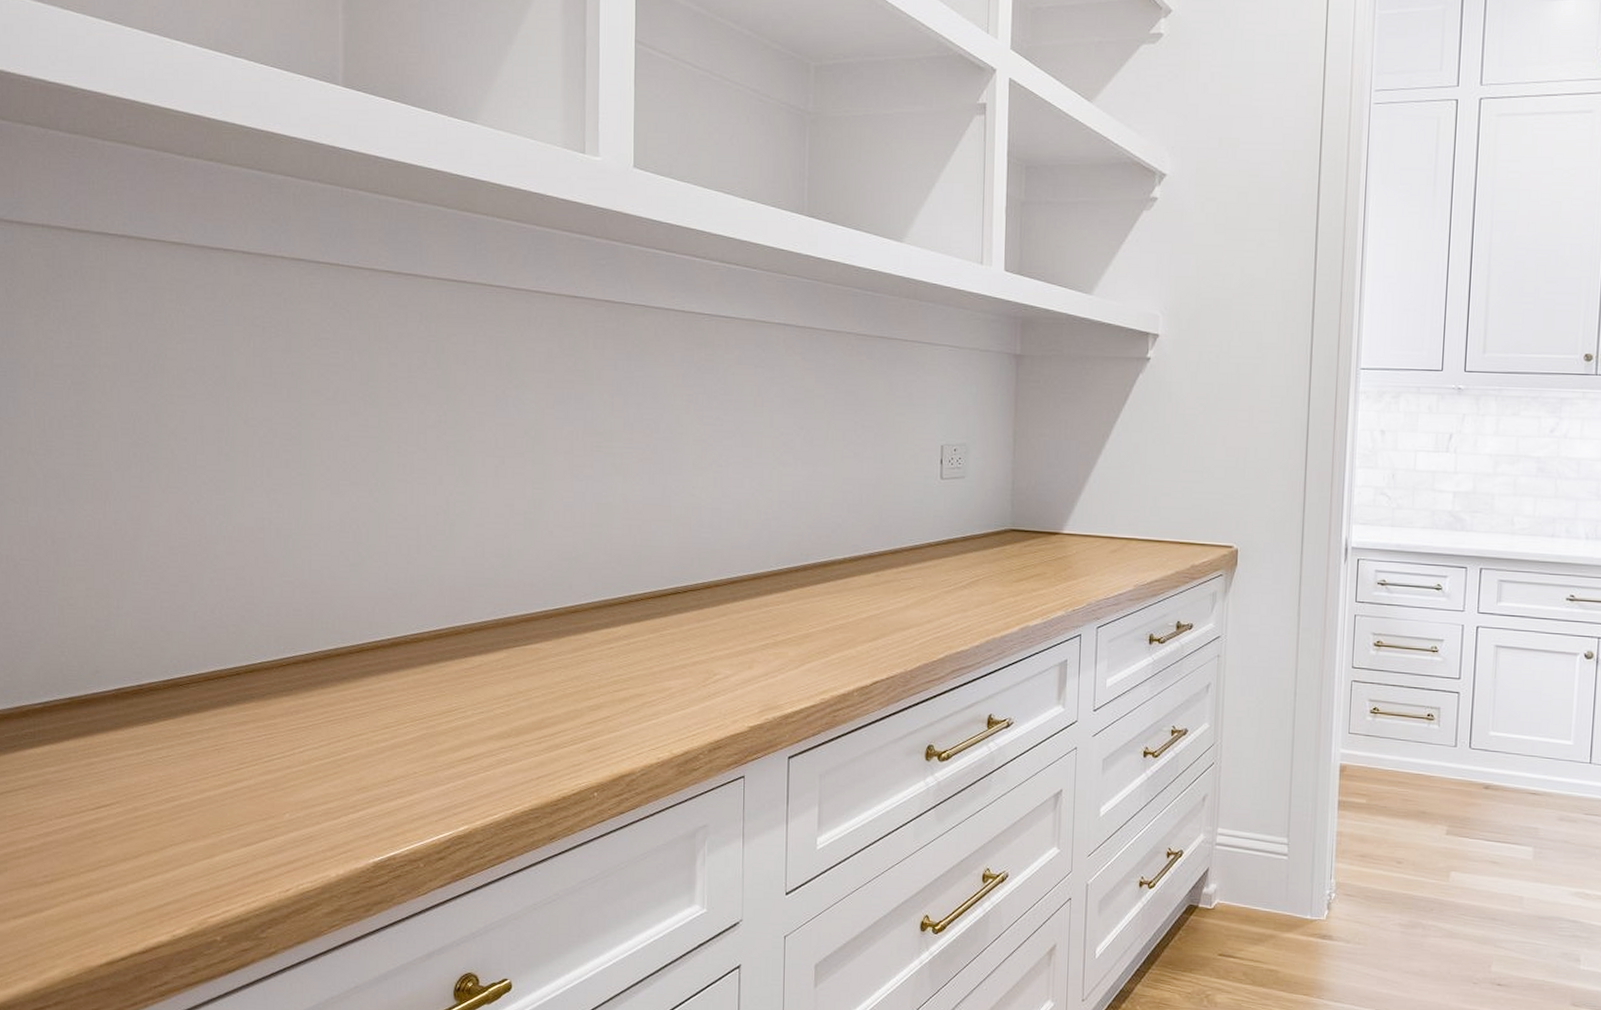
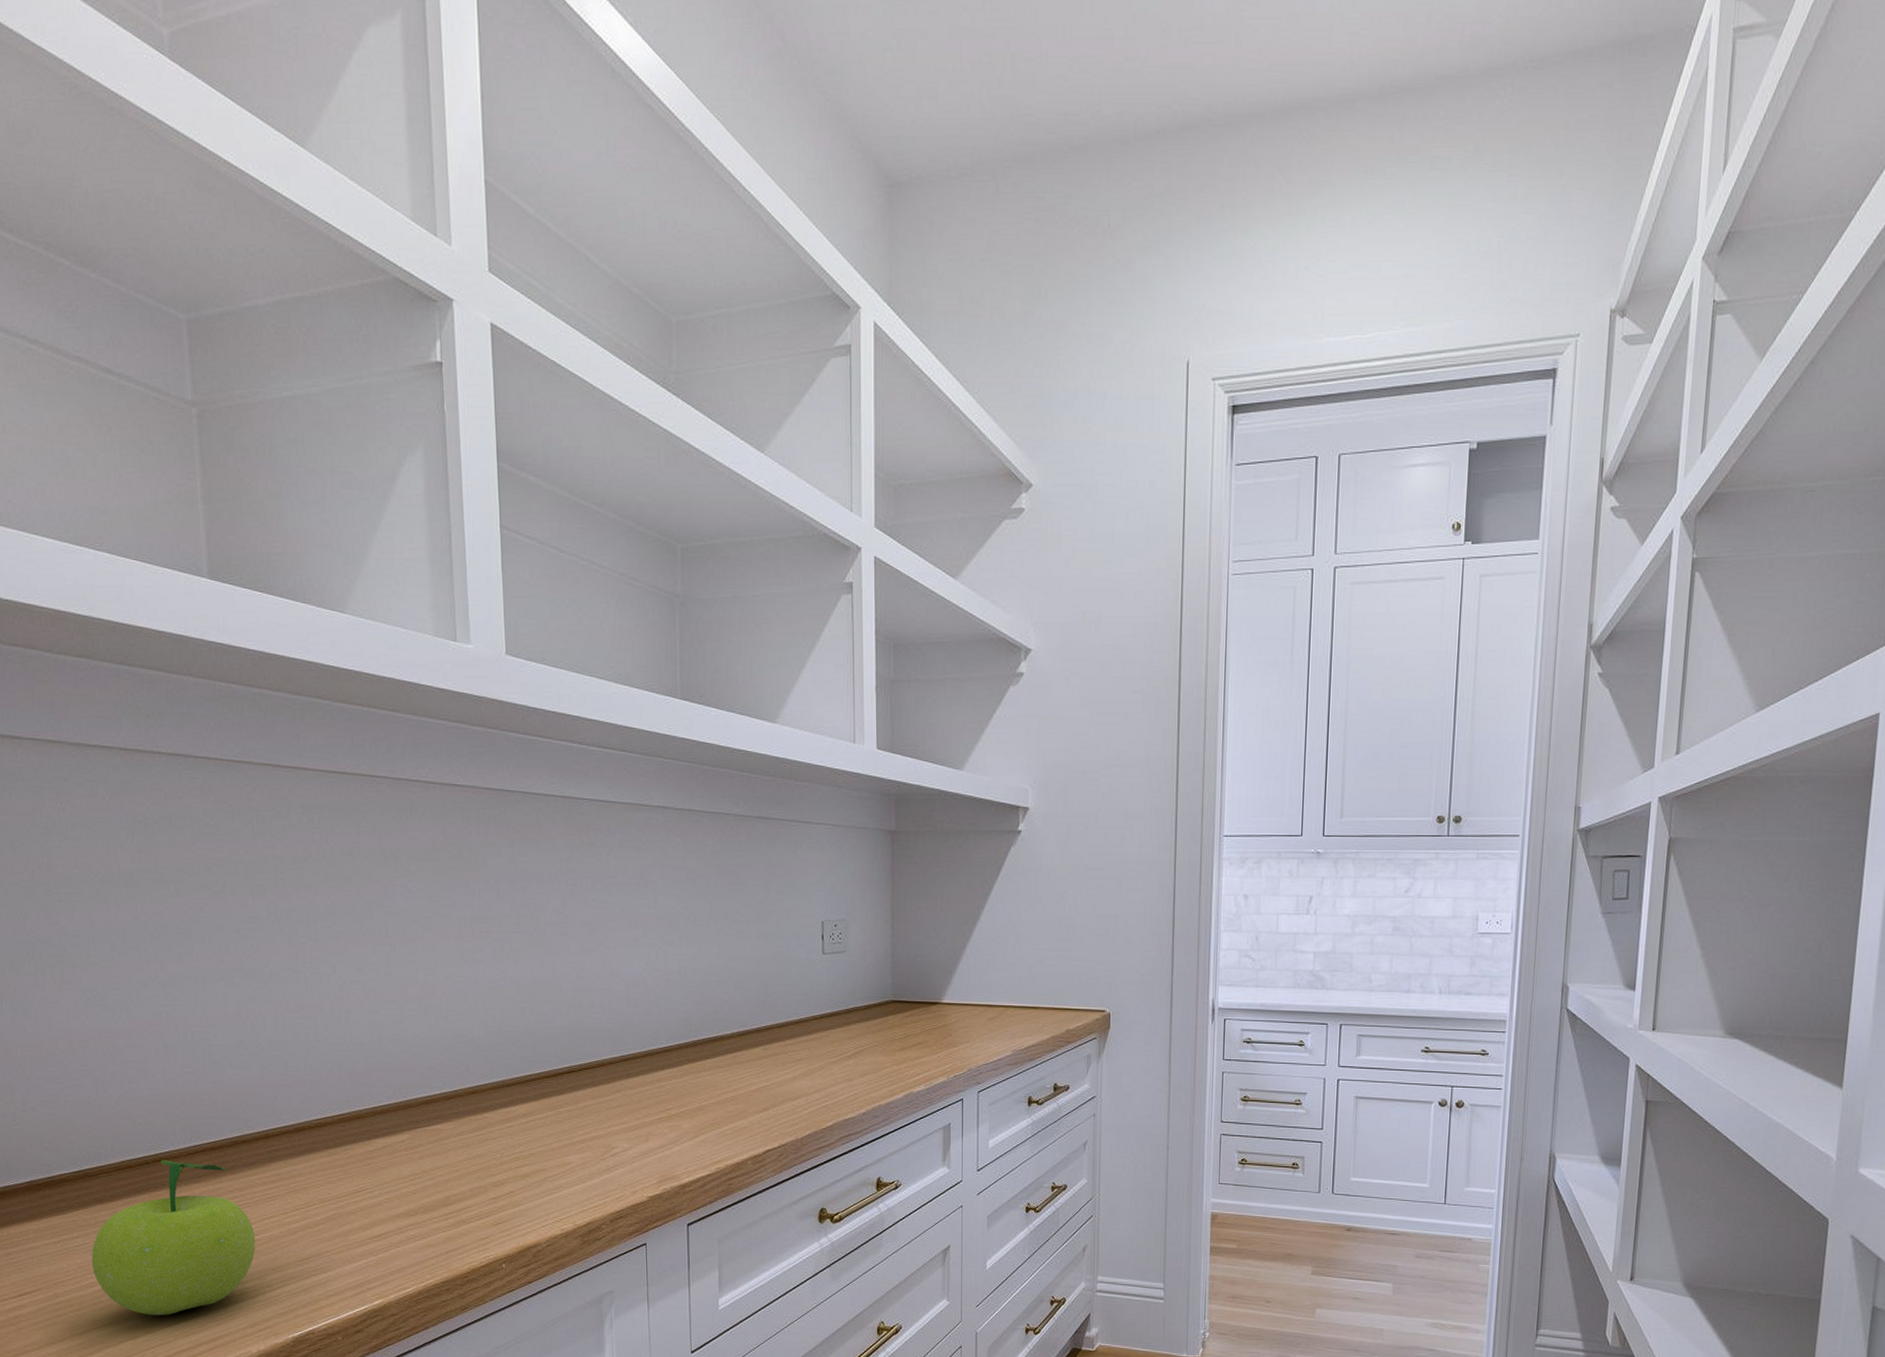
fruit: none [174,670,343,834] -> present [91,1159,256,1315]

